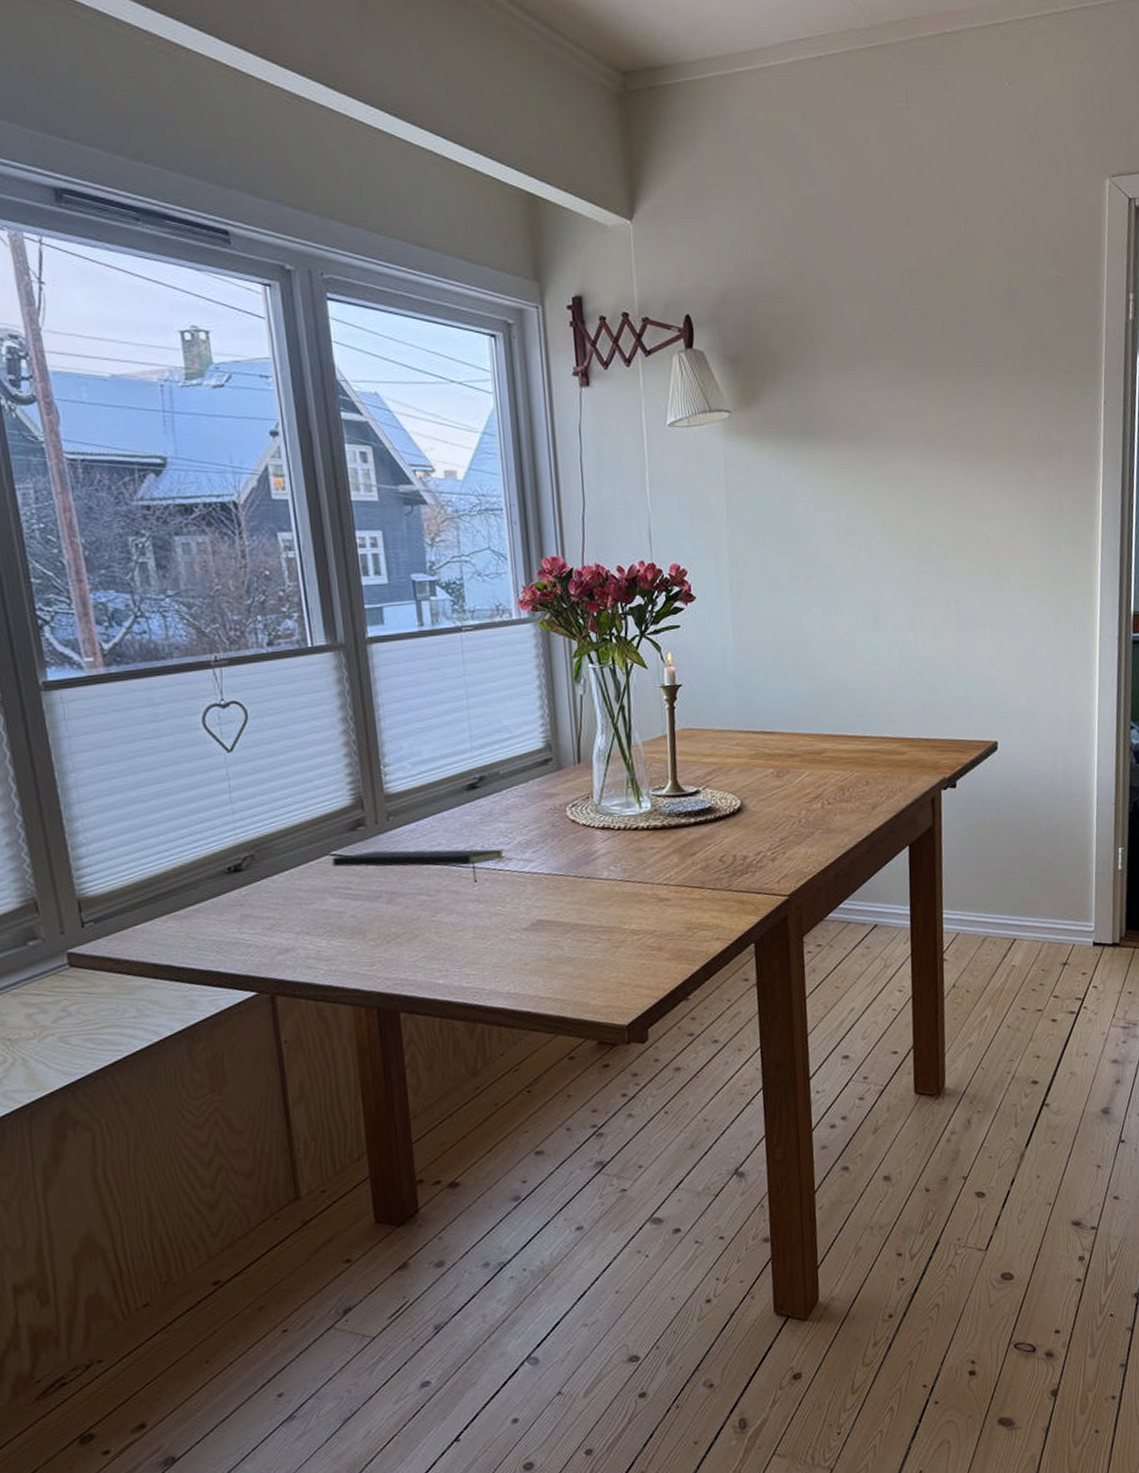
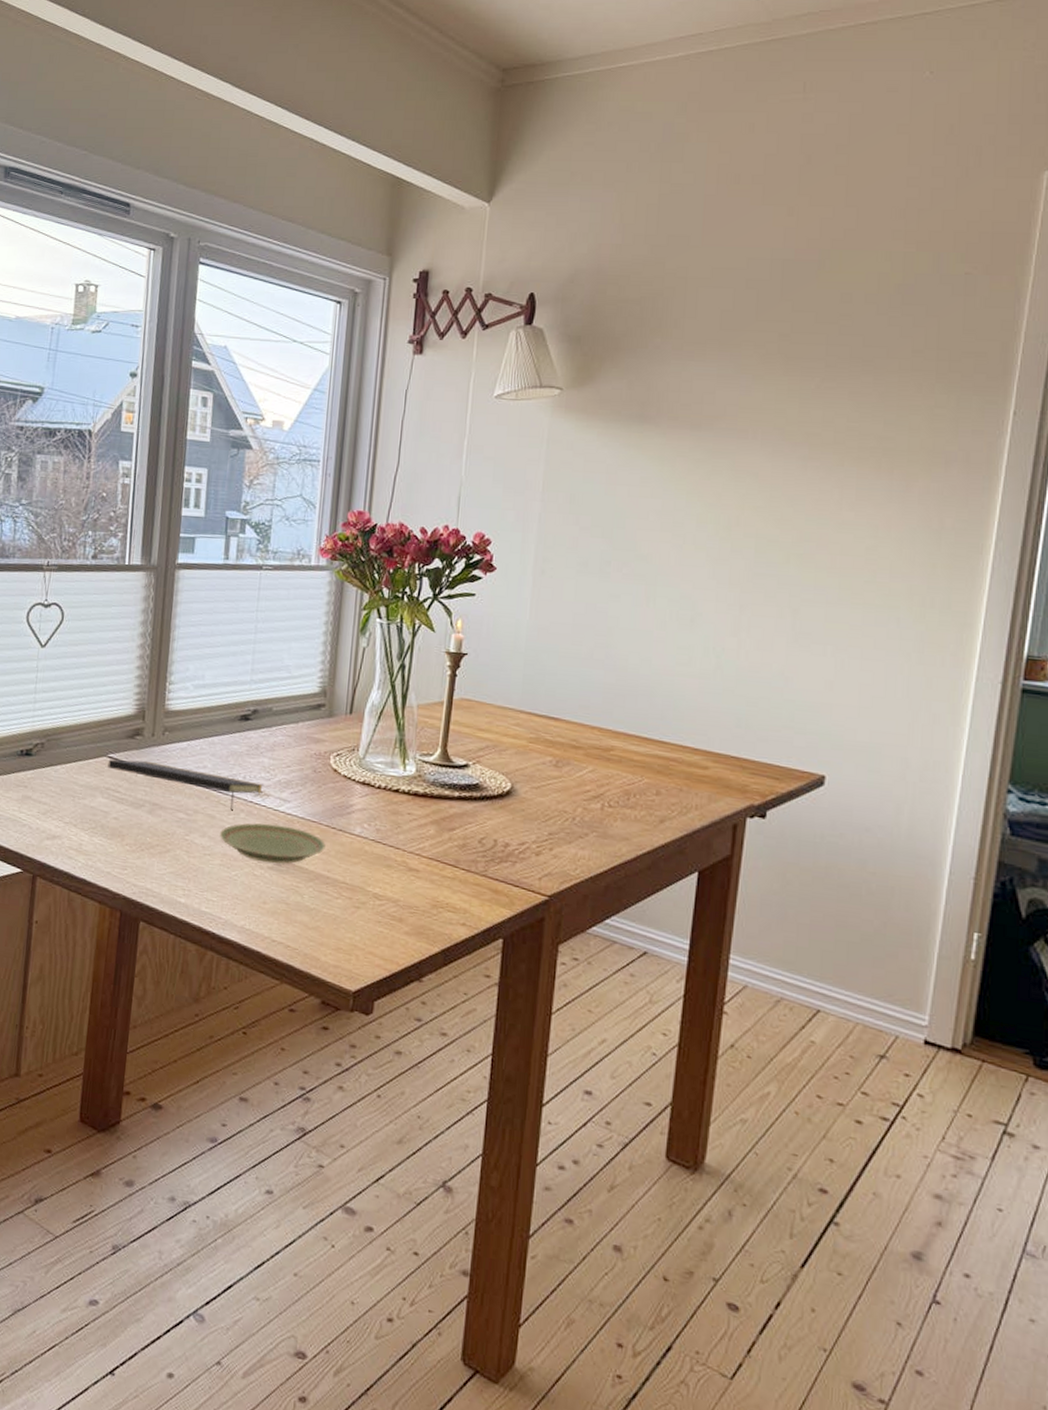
plate: none [466,885,577,926] -> present [219,823,326,864]

